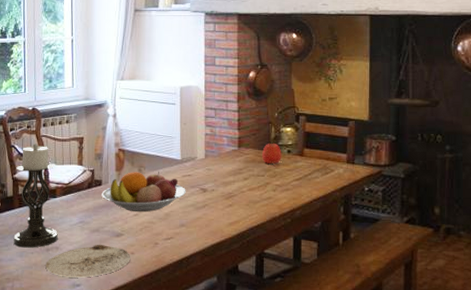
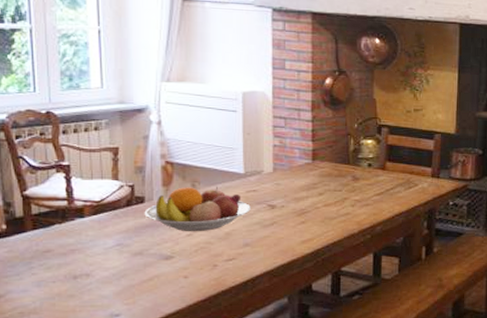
candle holder: present [13,144,59,248] -> none [27,154,90,276]
plate: present [45,244,131,278] -> none [73,268,184,307]
apple: present [261,143,282,164] -> none [339,155,362,178]

